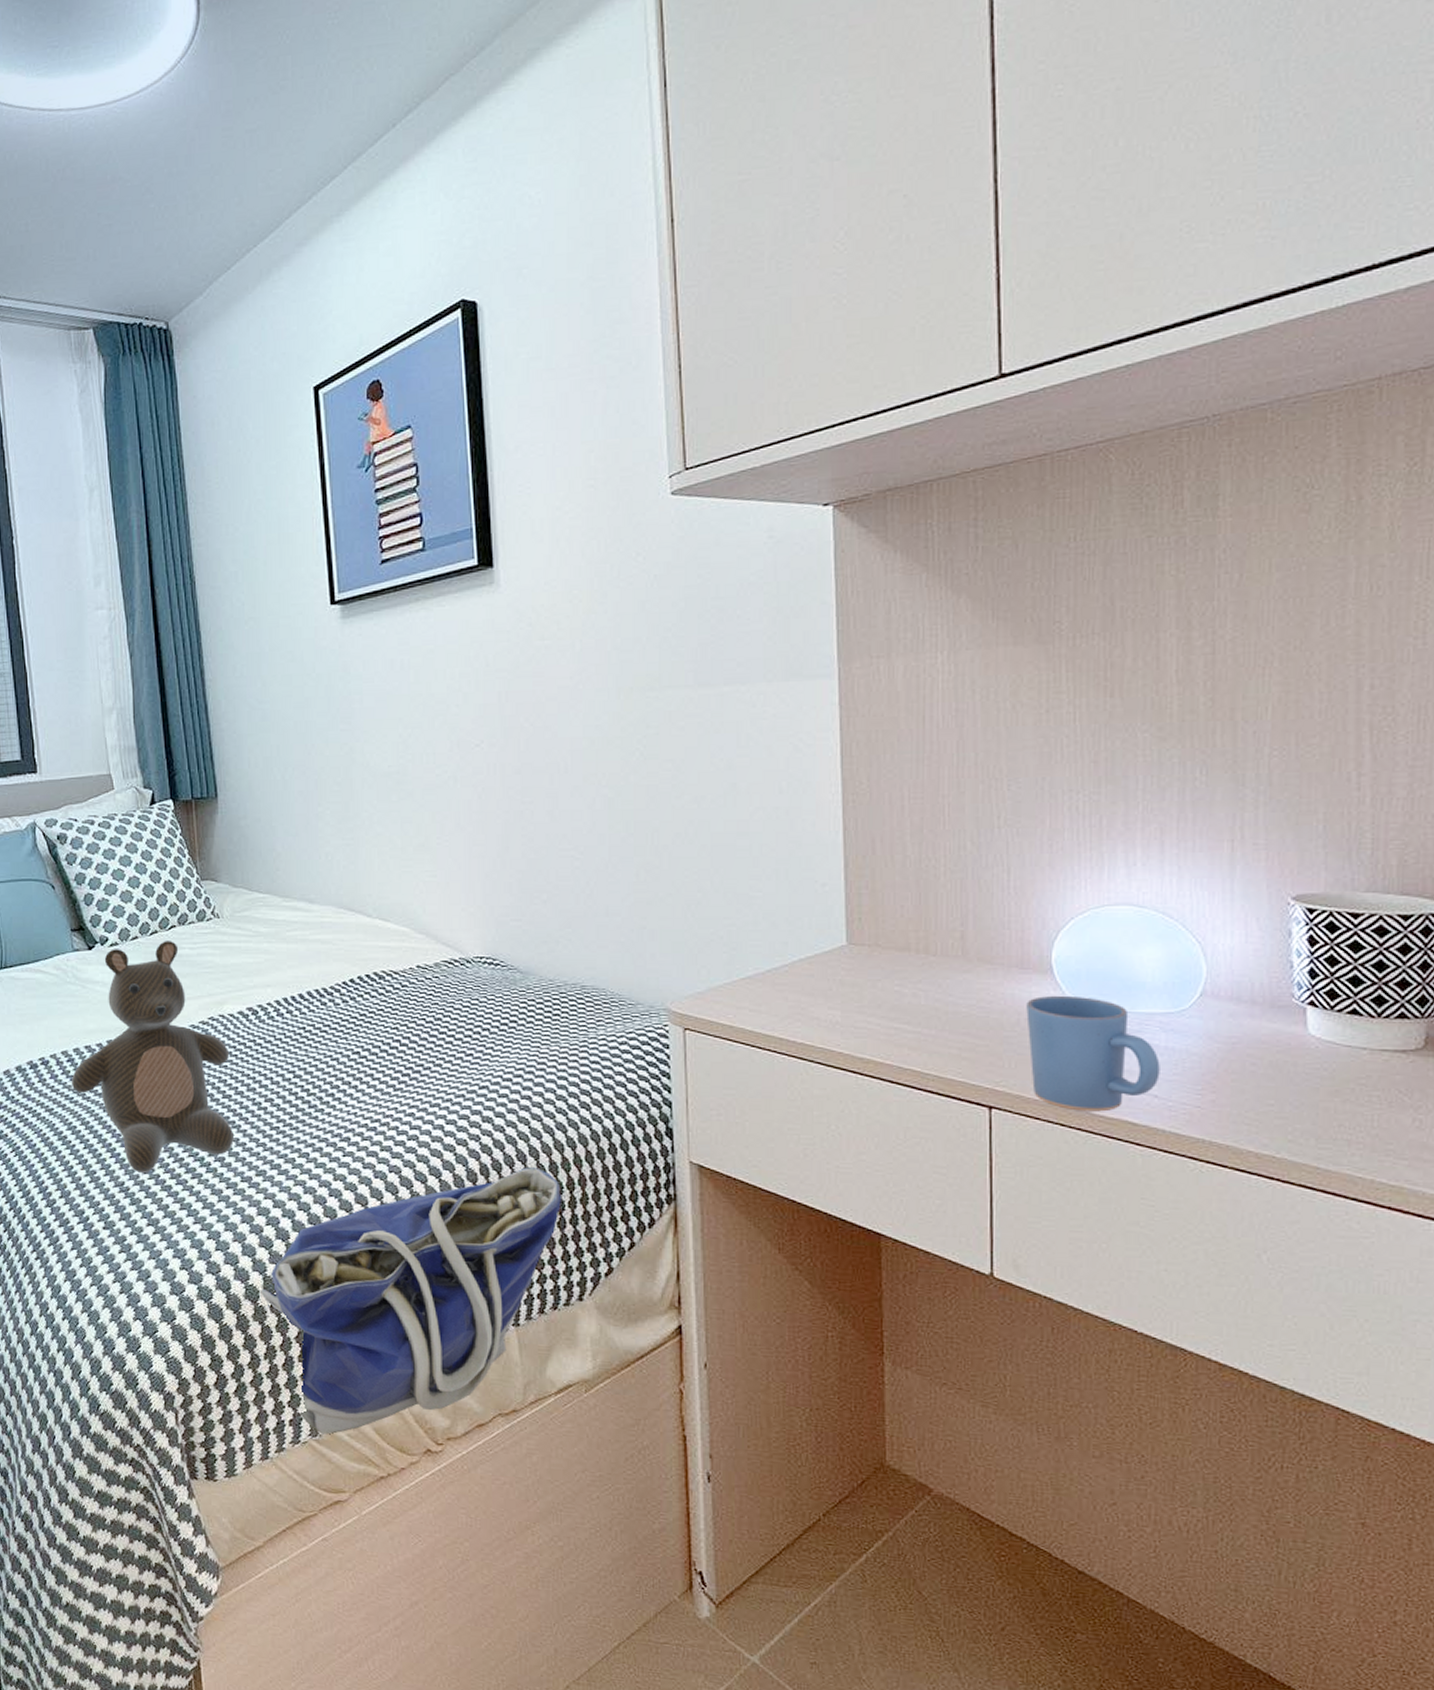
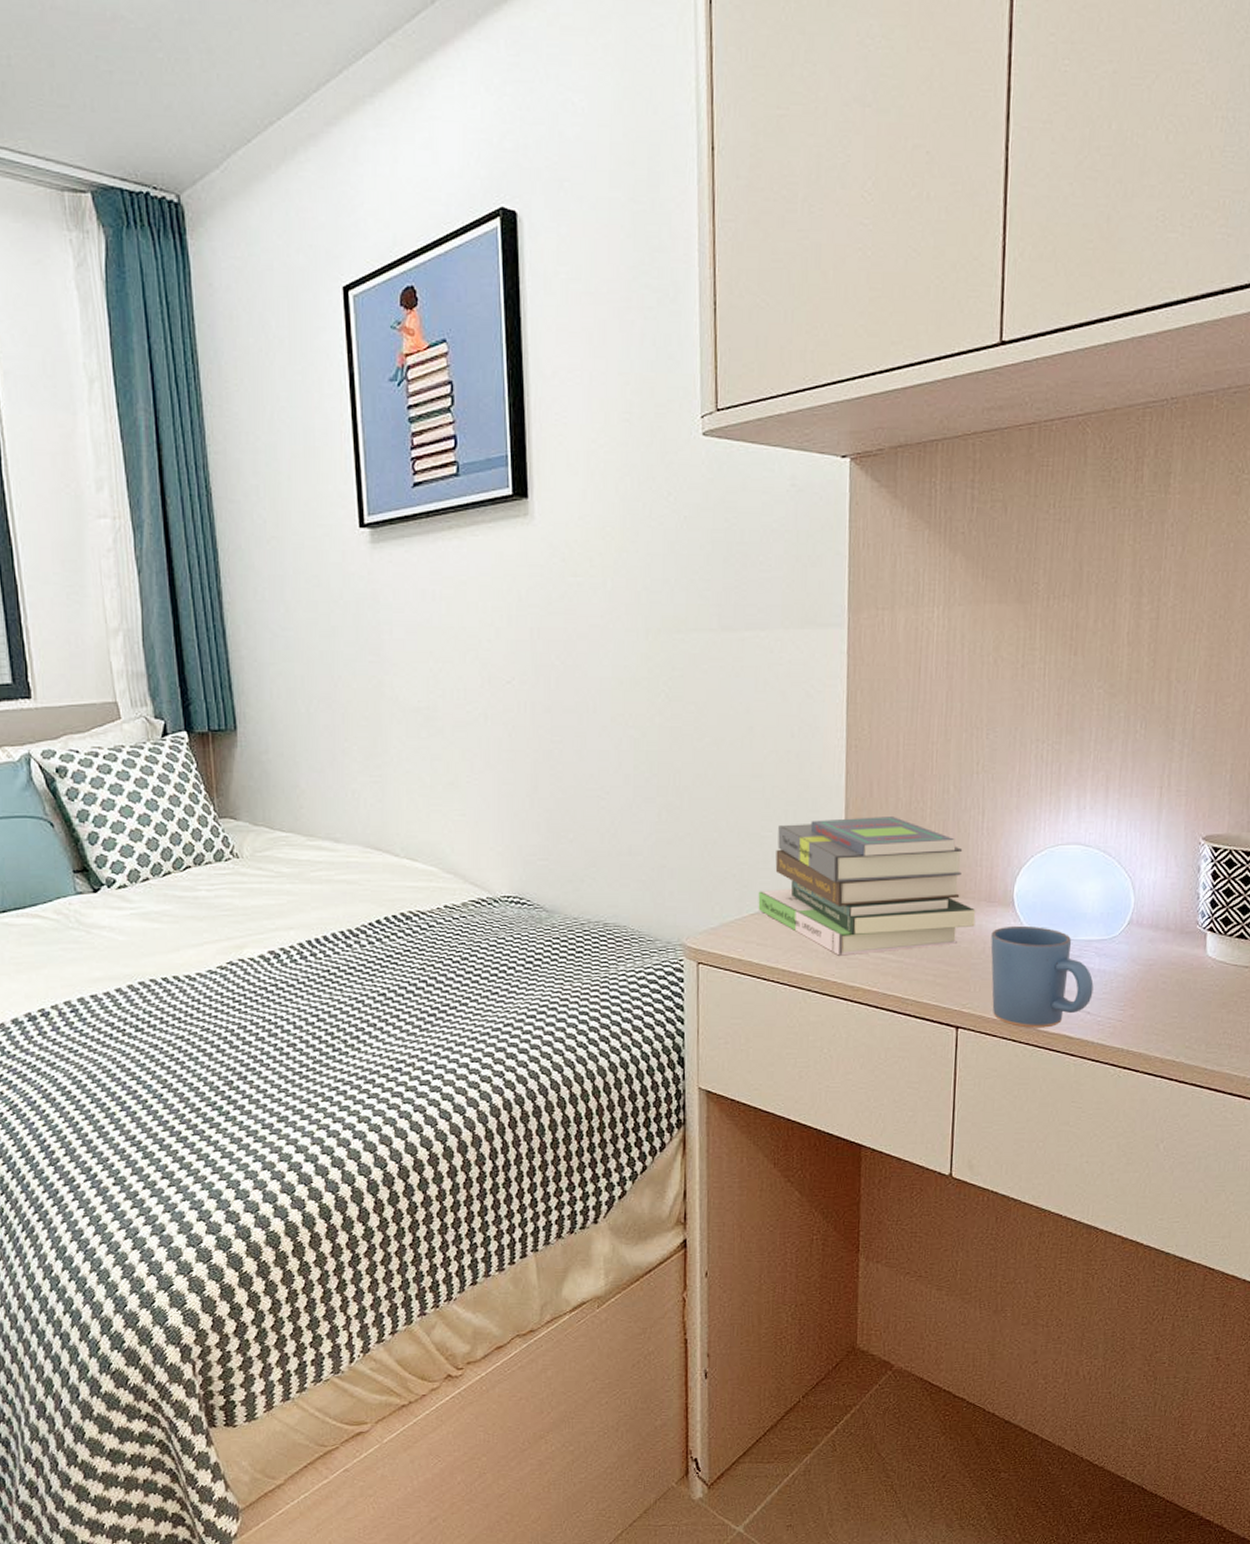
stuffed bear: present [71,941,234,1173] -> none [75,882,254,1125]
tote bag: present [259,1166,561,1435] -> none [281,1099,580,1371]
books: none [749,875,1006,1025] -> present [758,817,976,956]

